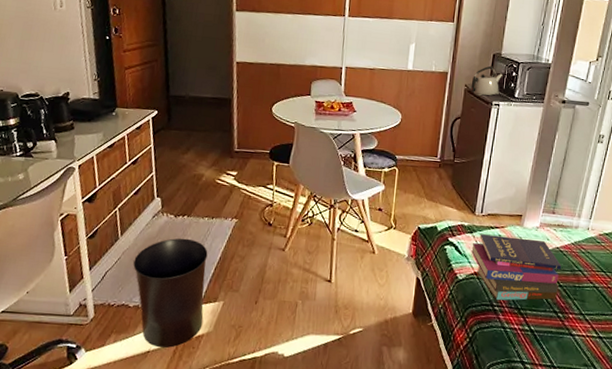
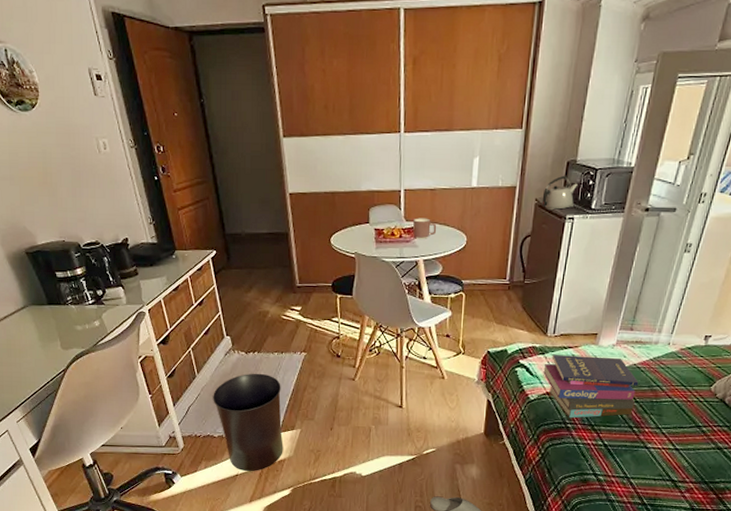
mug: none [351,94,374,115] -> present [412,218,437,239]

